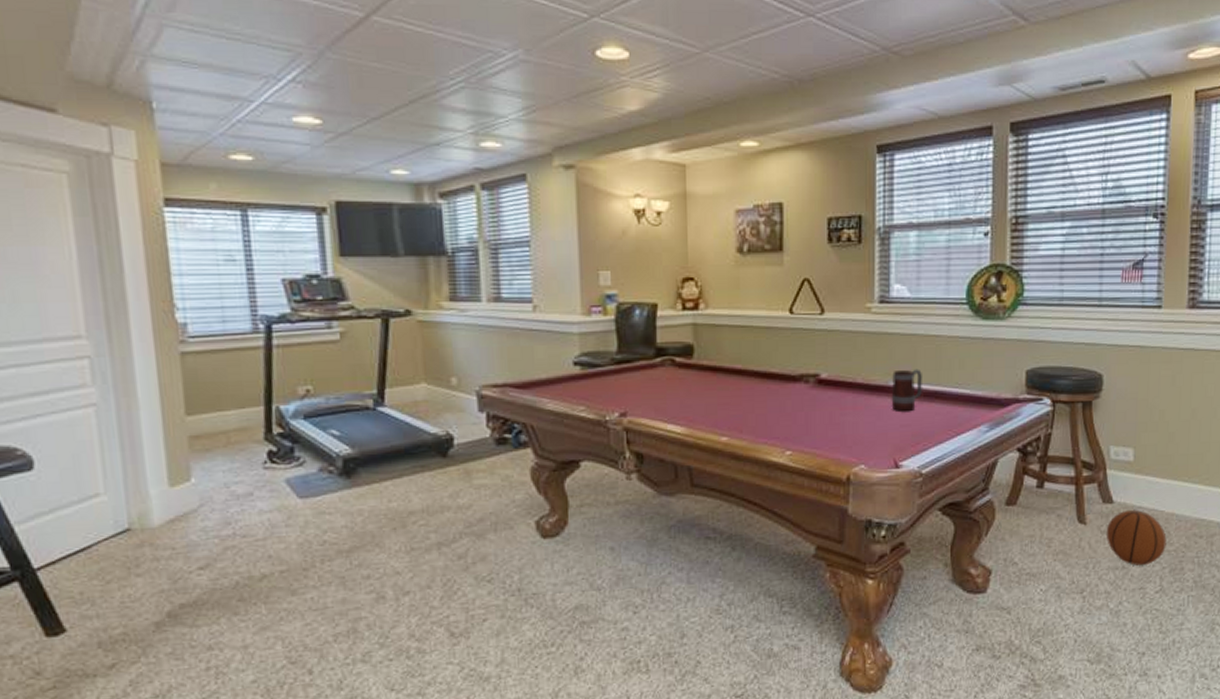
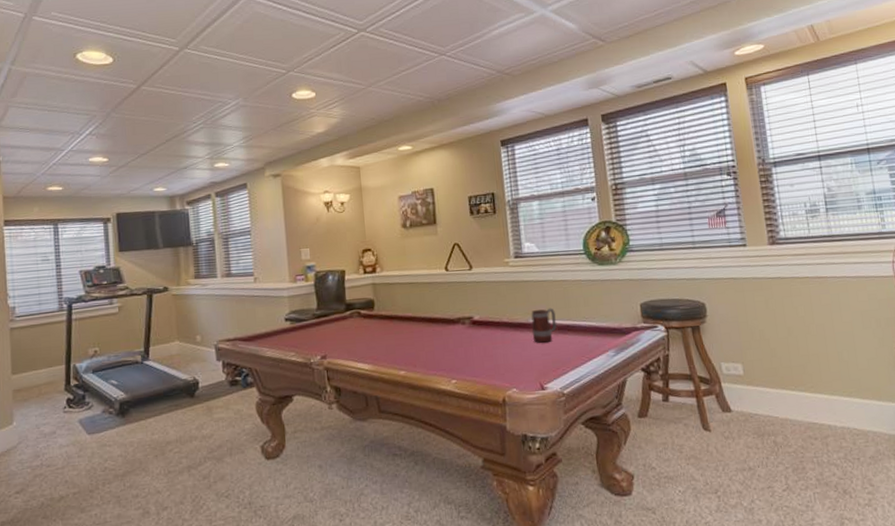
basketball: present [1106,509,1167,566] -> none [729,416,786,467]

